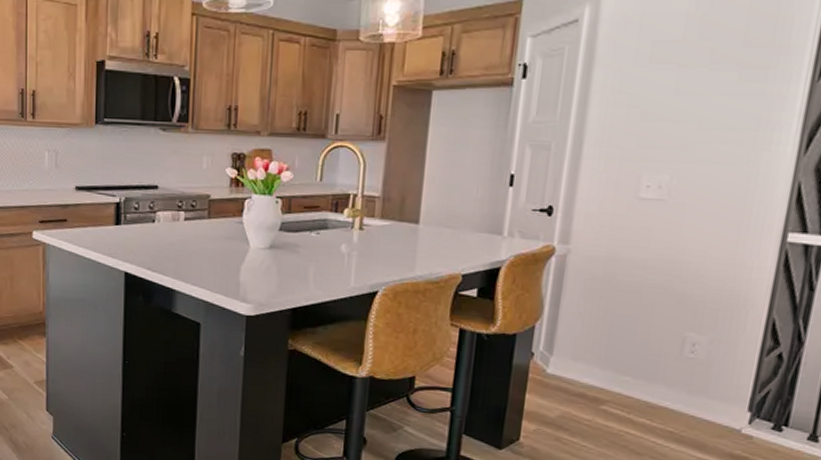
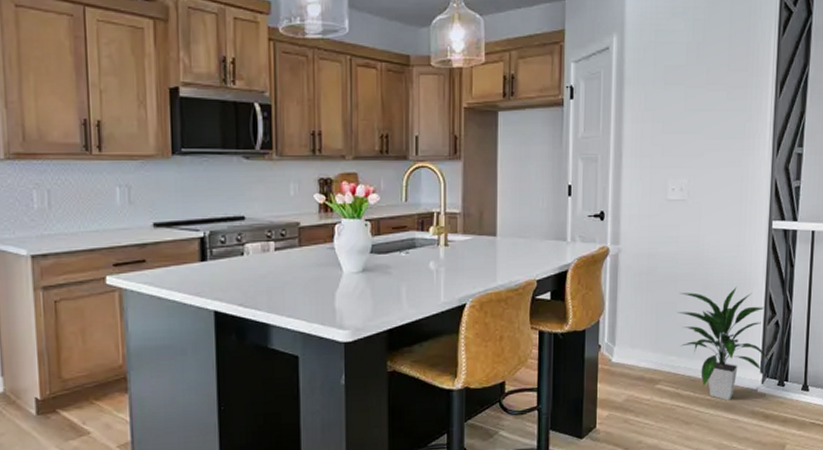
indoor plant: none [639,306,766,437] -> present [678,287,769,401]

